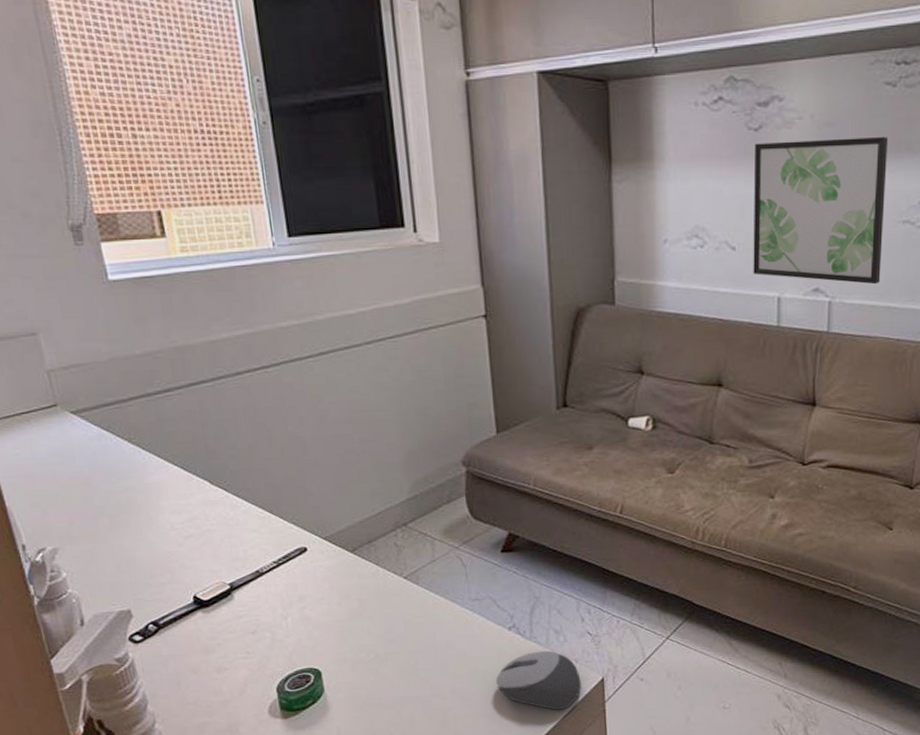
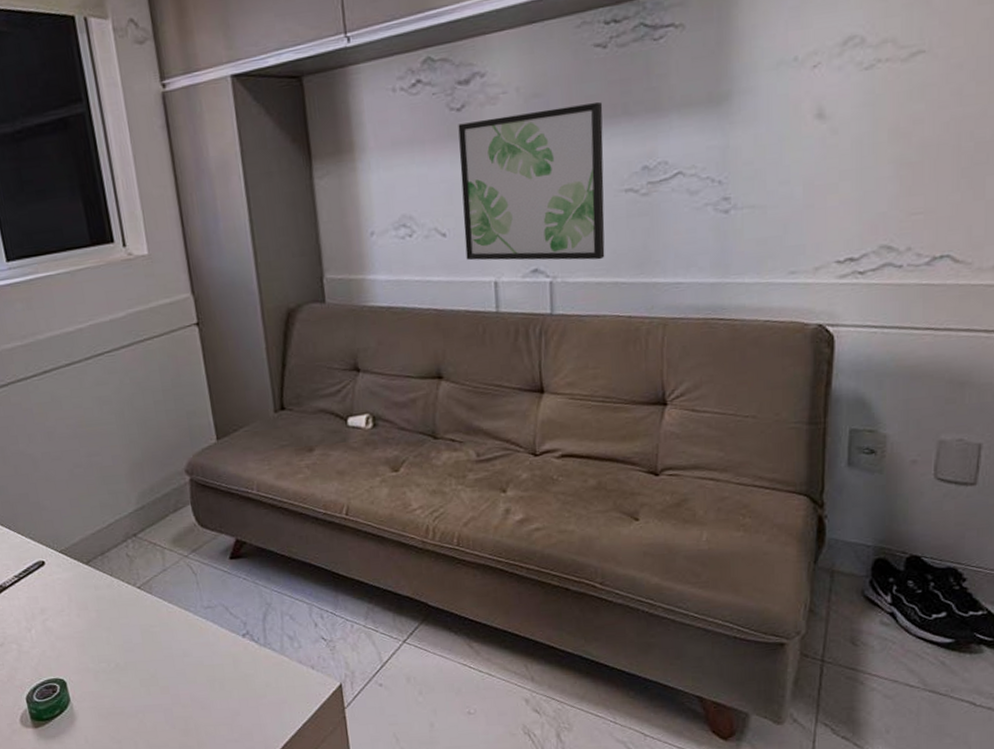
computer mouse: present [495,650,581,710] -> none [233,657,320,718]

